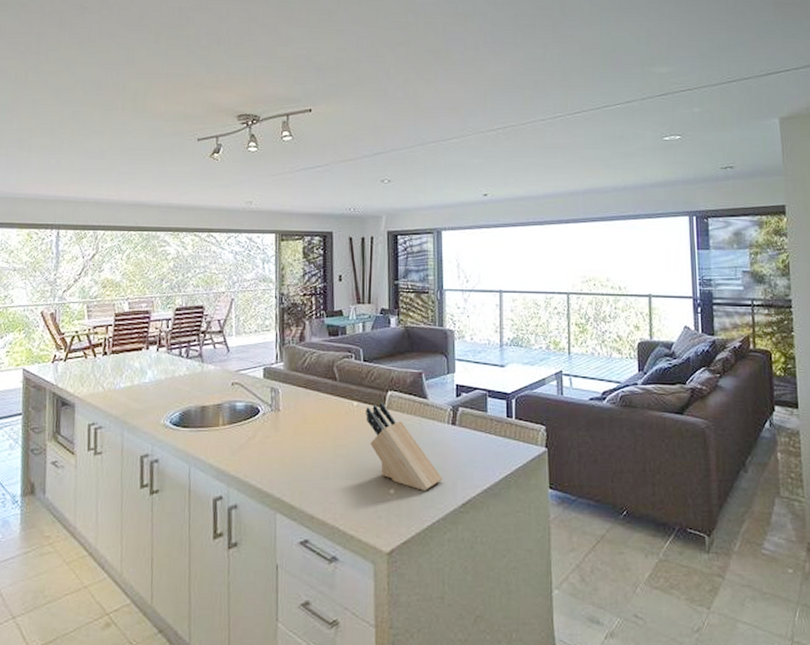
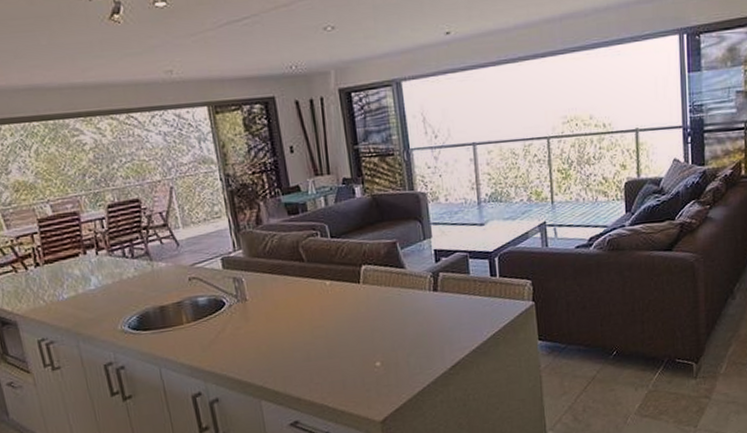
knife block: present [366,402,443,491] -> none [340,278,430,359]

